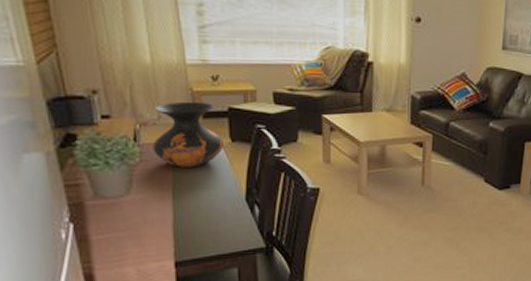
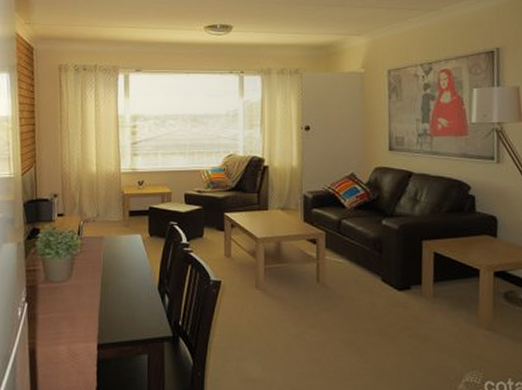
vase: present [153,101,224,167] -> none [91,202,144,258]

